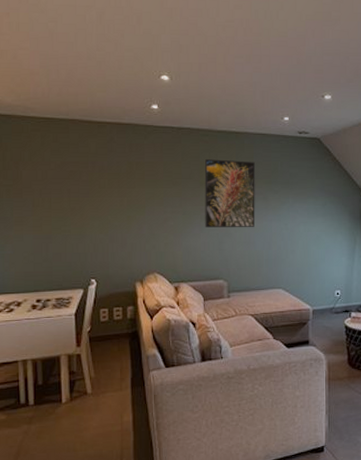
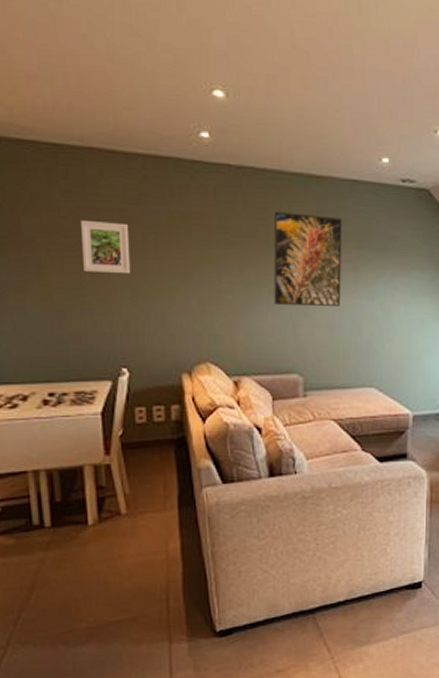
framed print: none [64,170,100,209] -> present [80,219,131,275]

